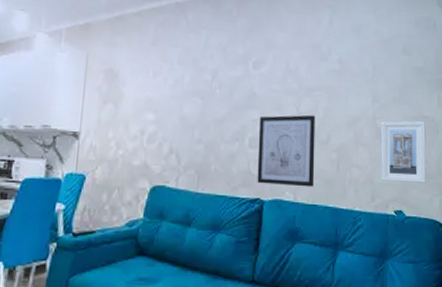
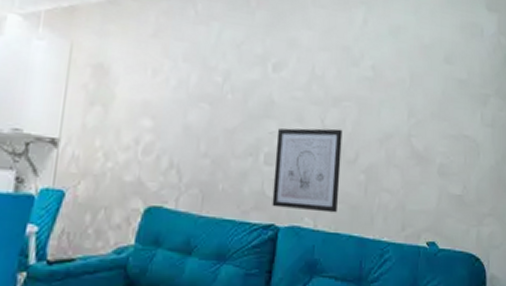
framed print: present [380,120,426,183] -> none [414,139,466,212]

